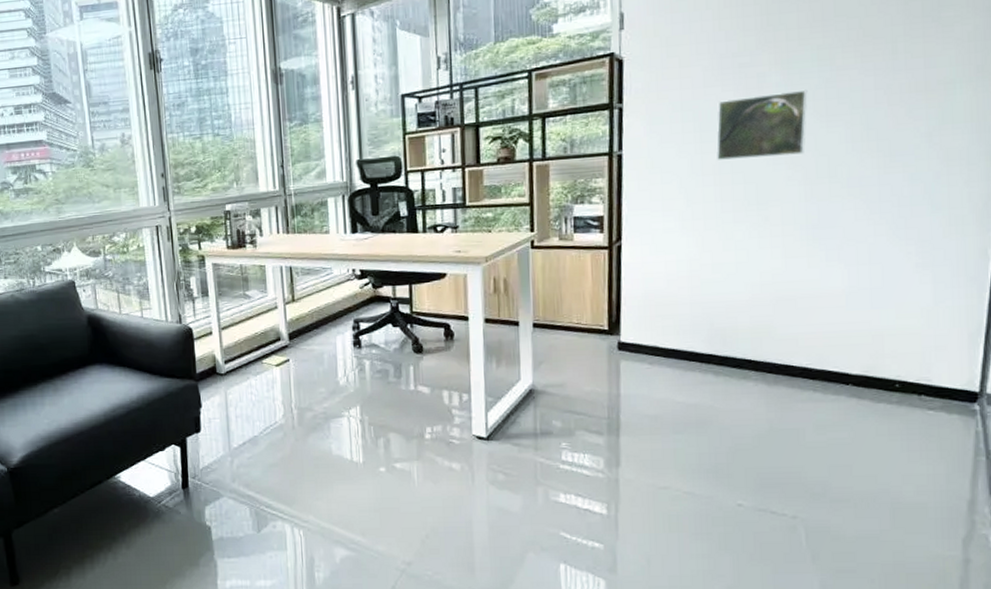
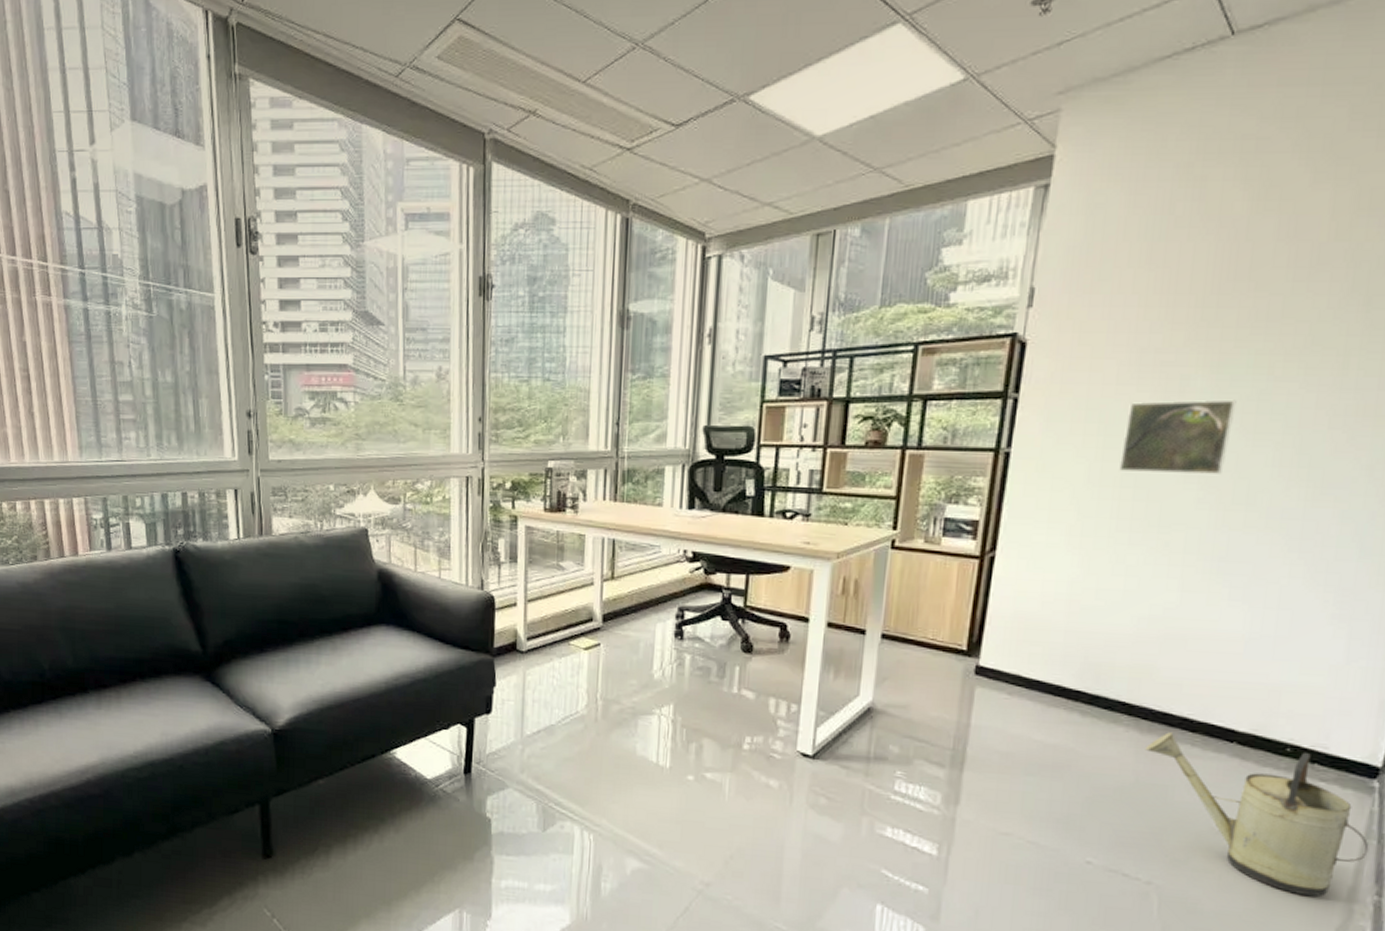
watering can: none [774,382,980,513] -> present [1145,732,1369,897]

